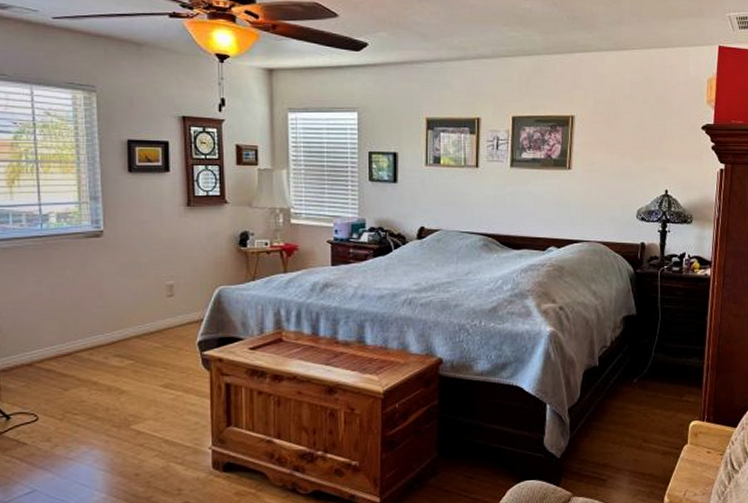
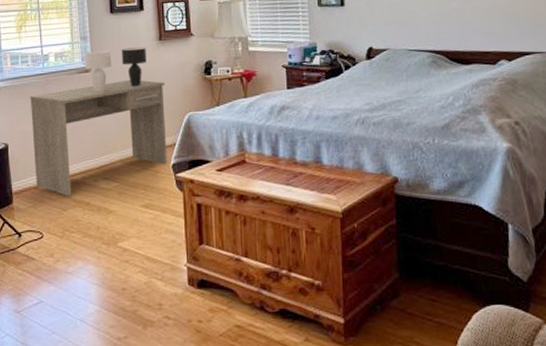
desk: none [23,248,193,375] -> present [30,80,168,196]
table lamp: none [94,212,171,260] -> present [84,47,147,92]

